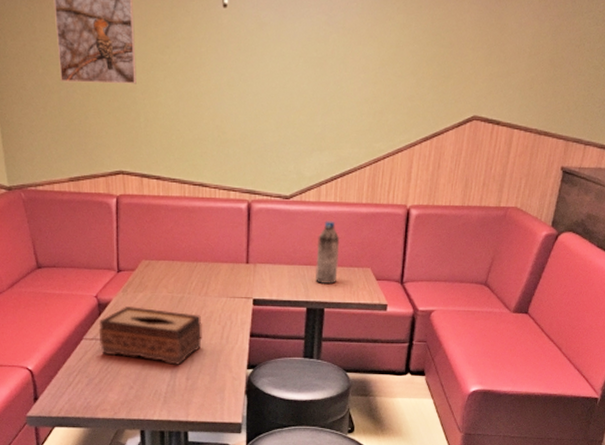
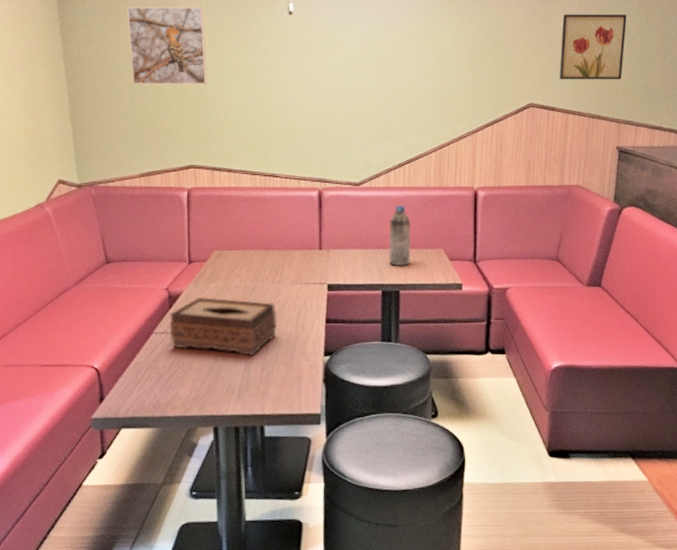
wall art: none [508,14,590,93] -> present [559,14,627,80]

